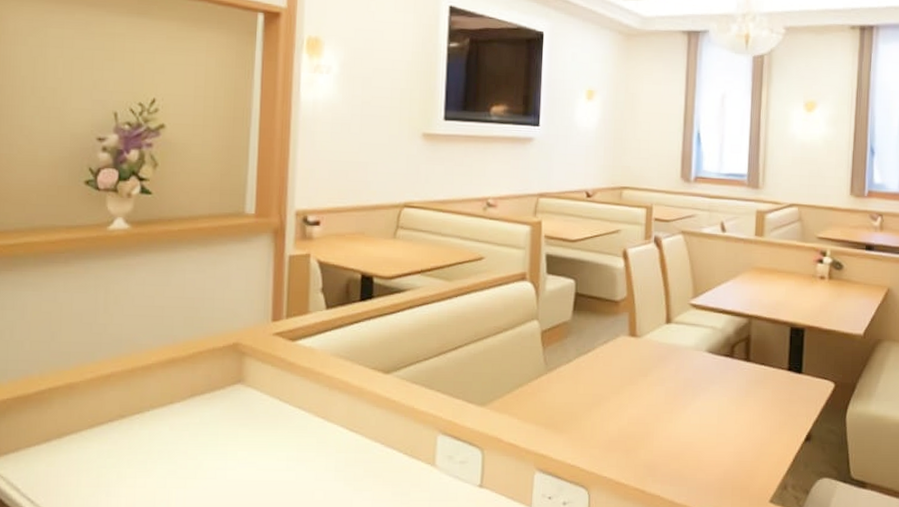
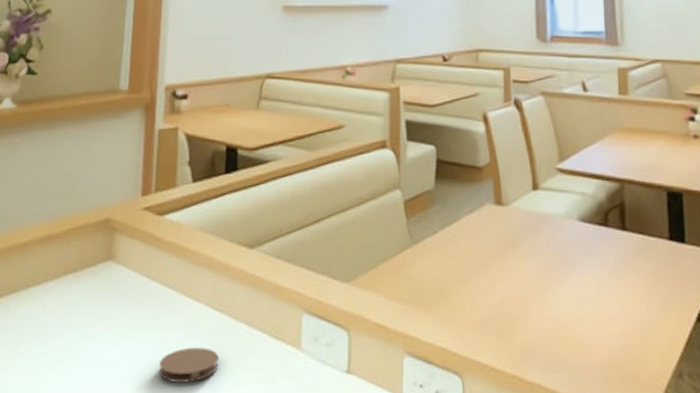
coaster: none [294,465,354,497] -> present [159,347,219,383]

